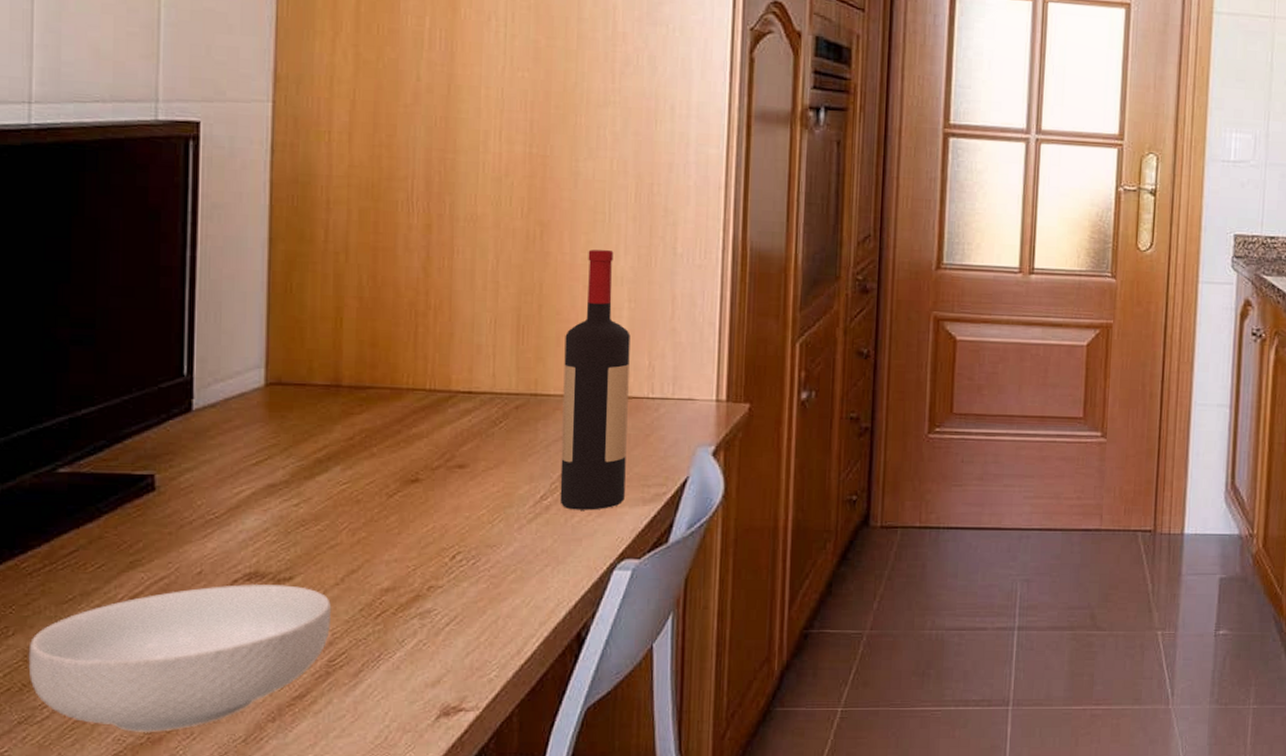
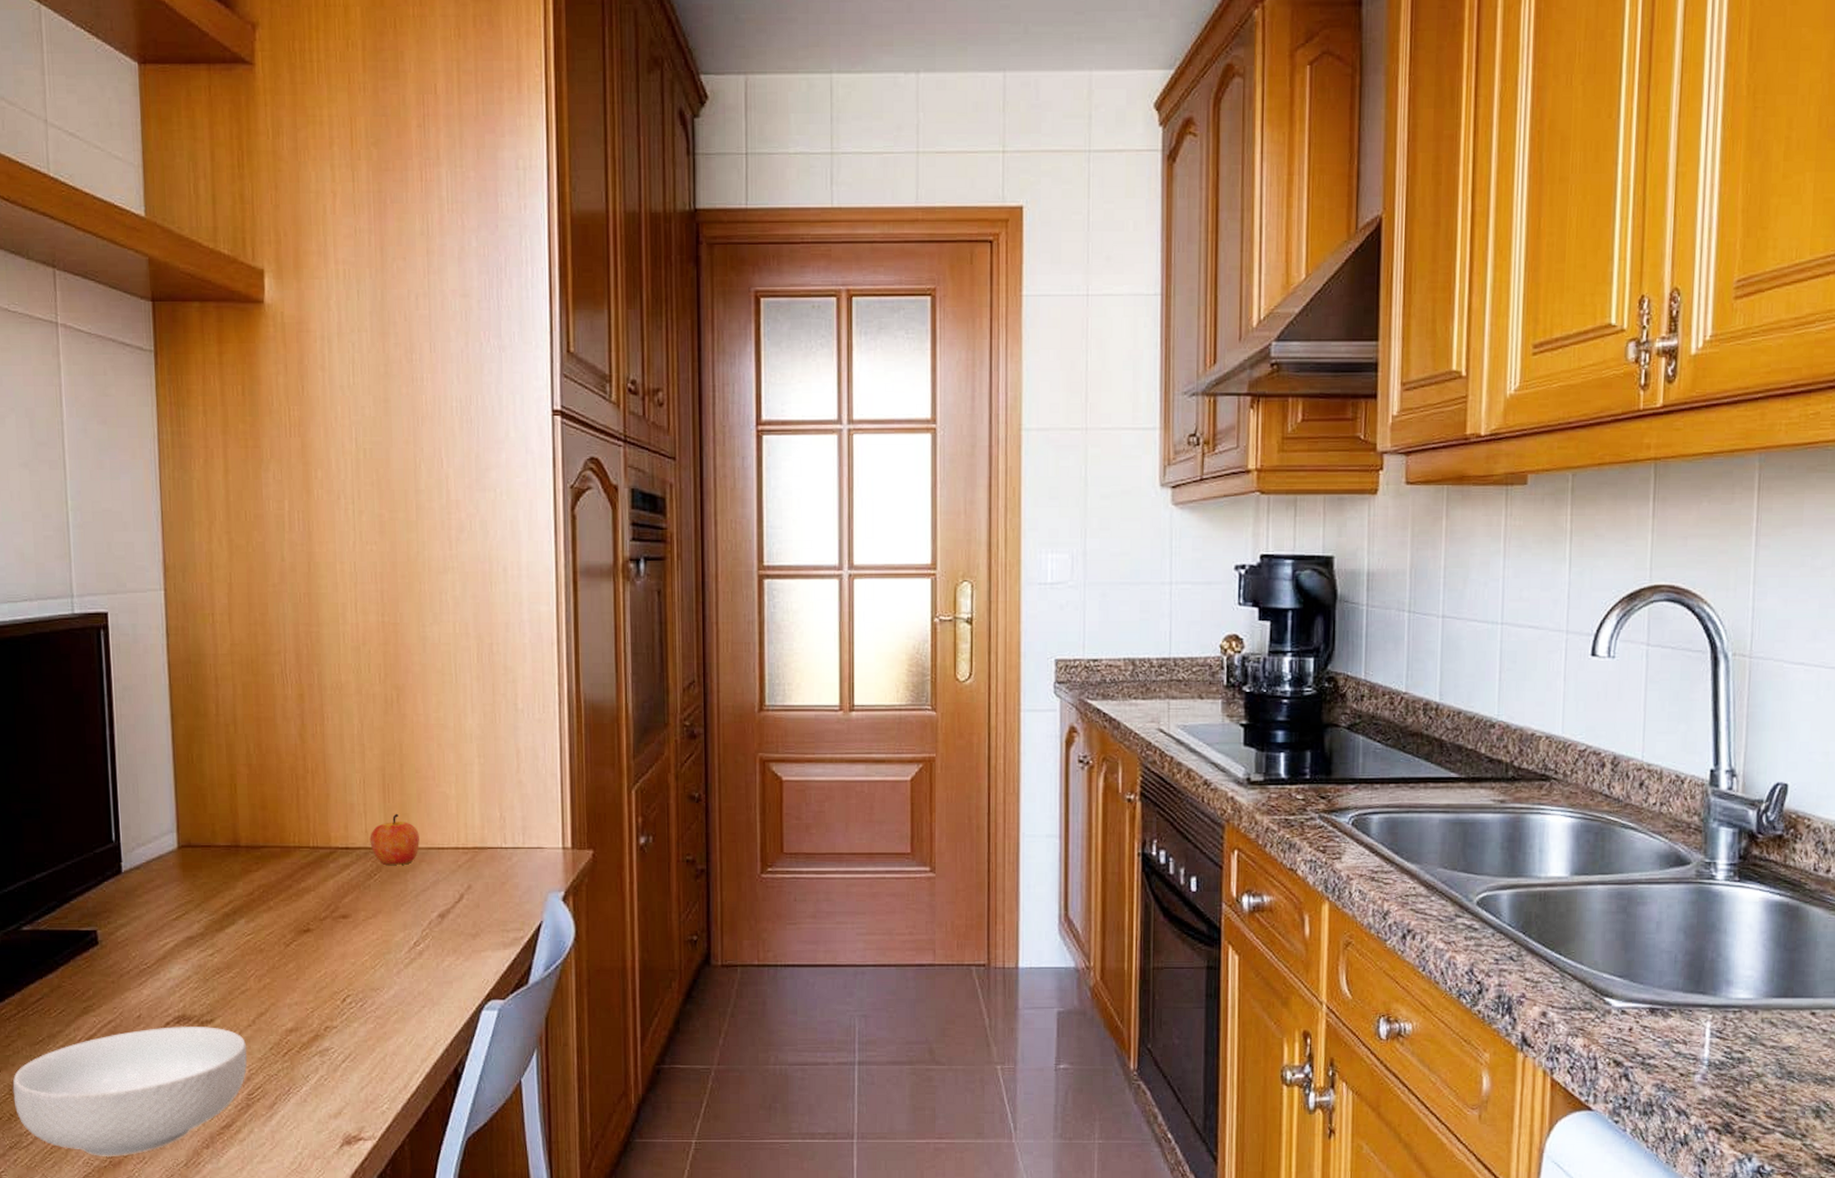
apple: none [497,357,555,412] -> present [370,813,420,865]
wine bottle: present [560,250,630,510] -> none [425,710,487,955]

